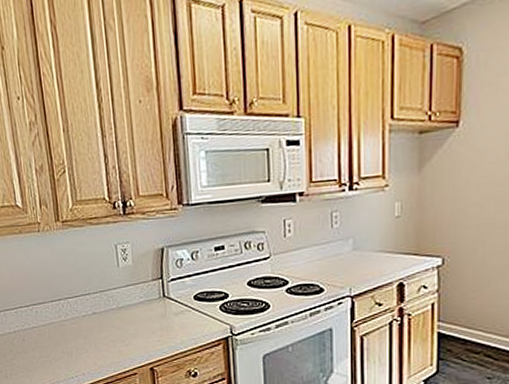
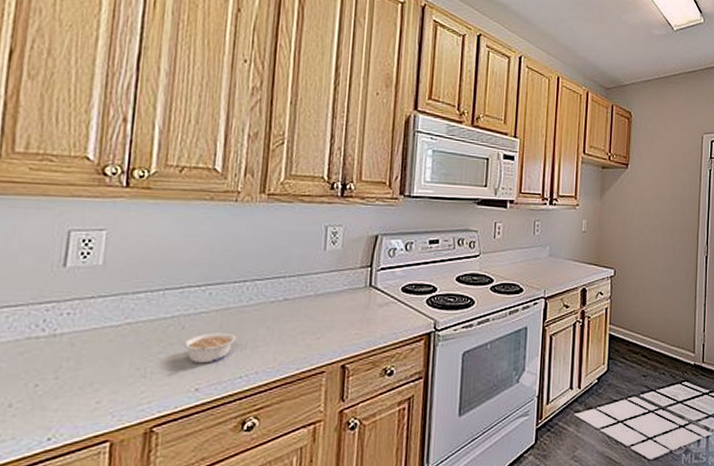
legume: none [26,342,63,367] -> present [182,332,237,364]

